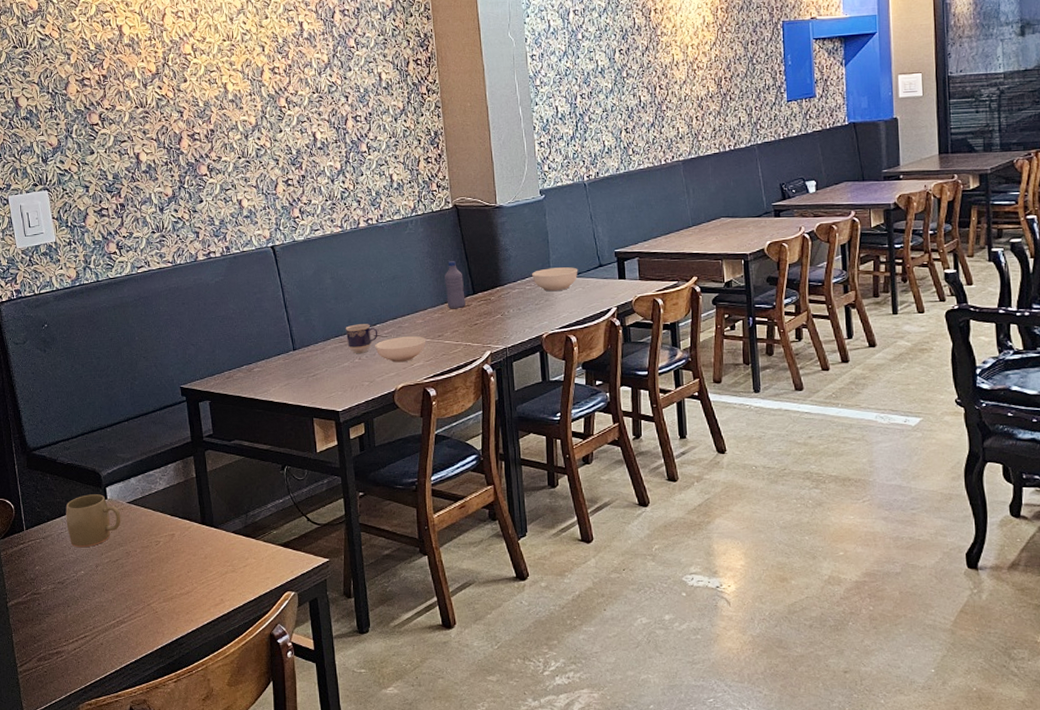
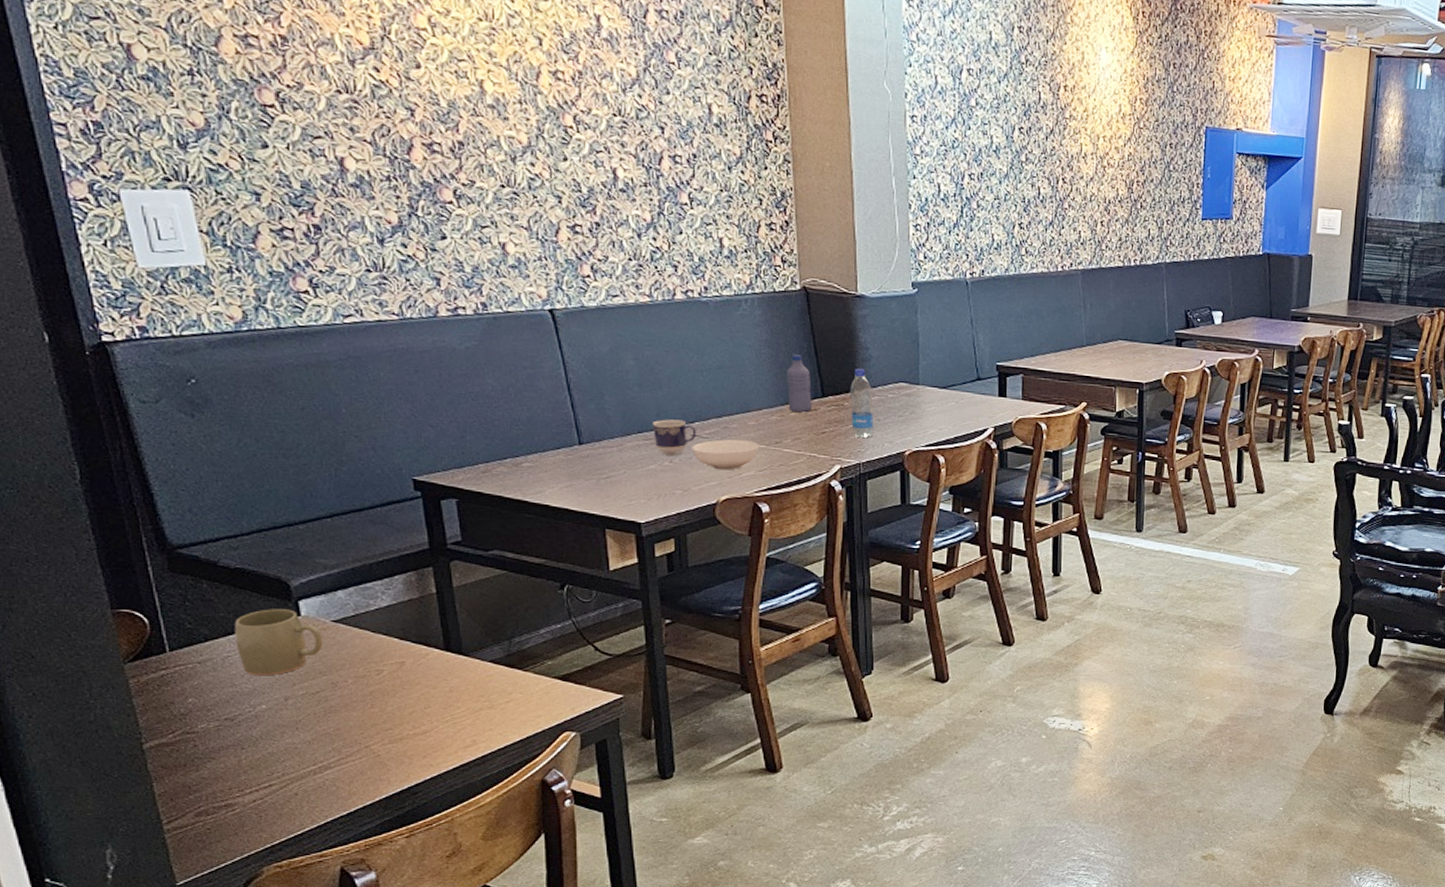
bottle: none [495,267,516,327] -> present [850,368,874,439]
bowl: present [531,267,578,292] -> none [895,375,952,404]

